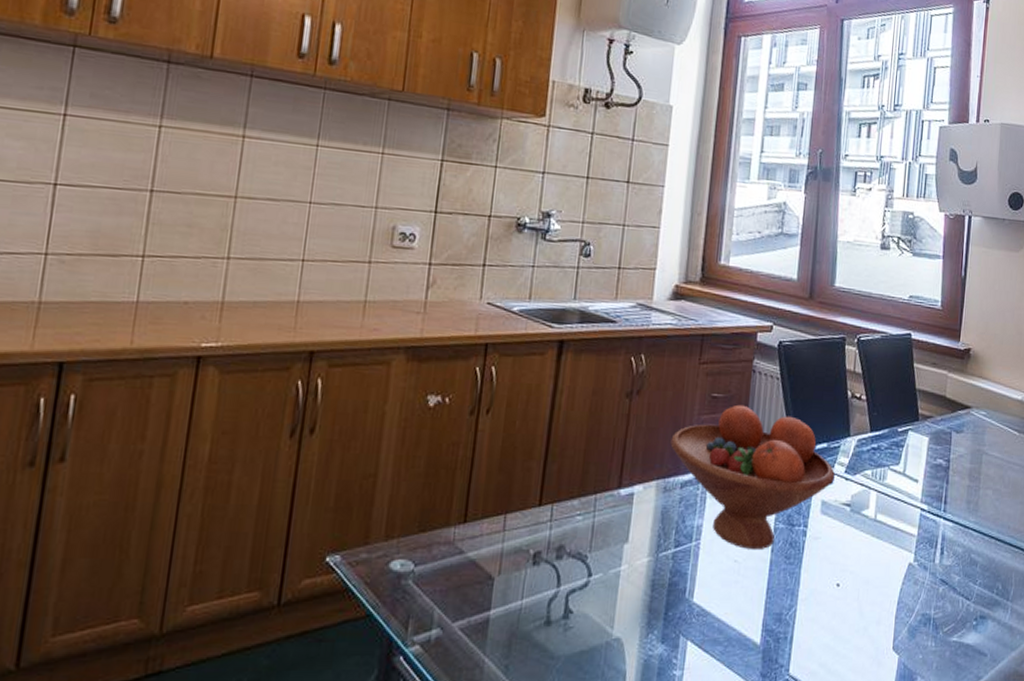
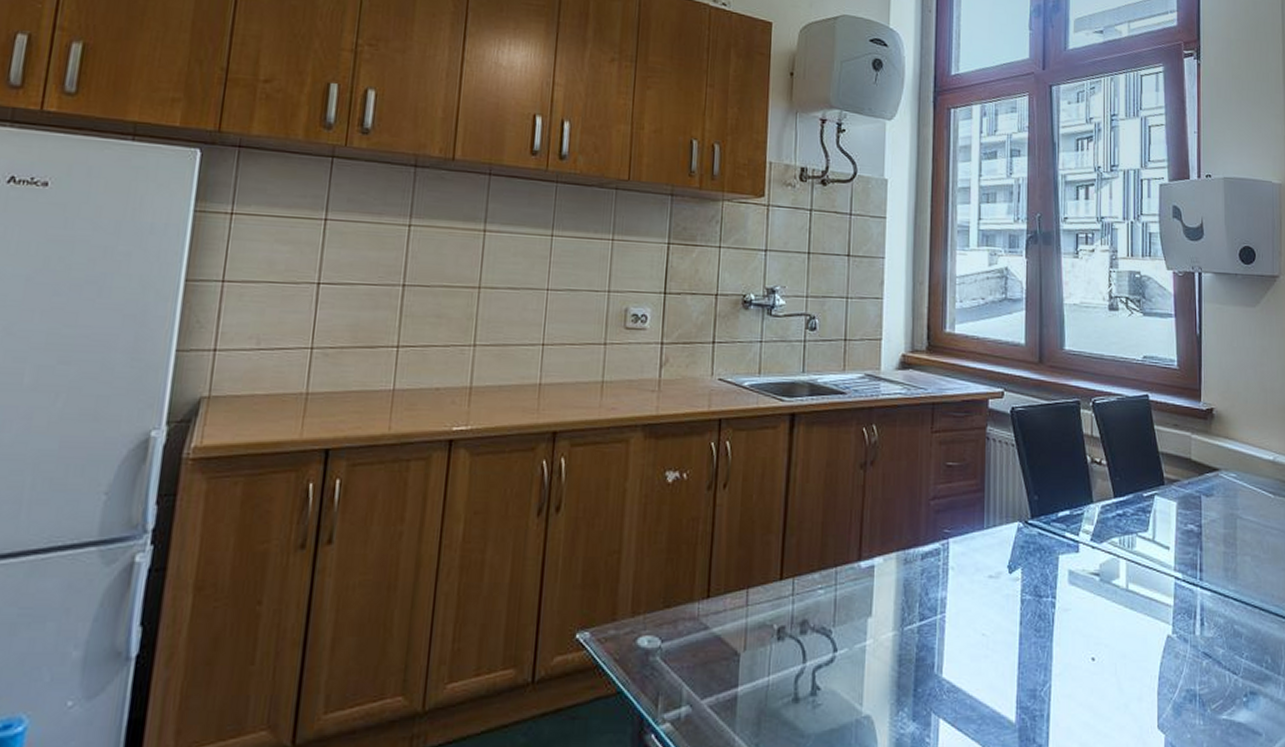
fruit bowl: present [670,404,835,551] -> none [908,473,1080,623]

